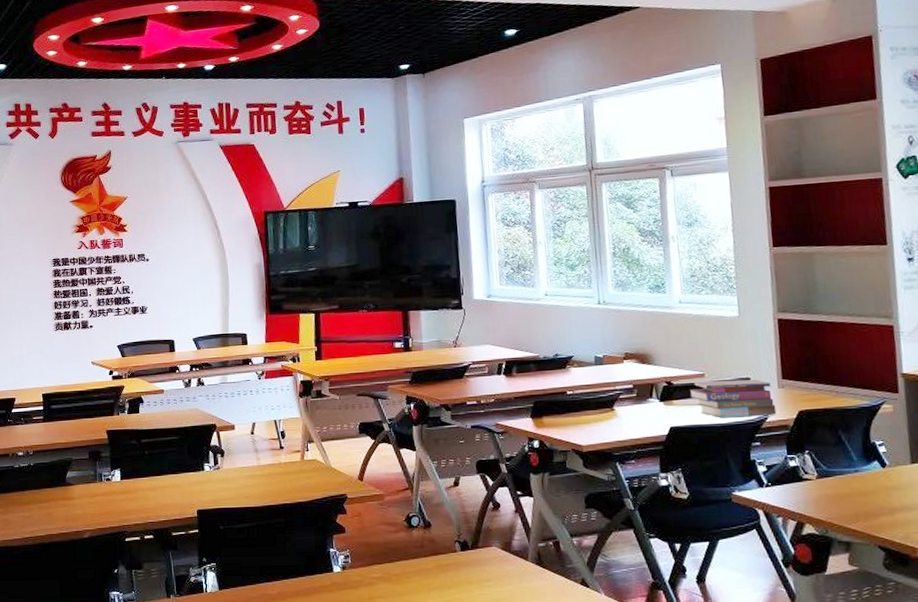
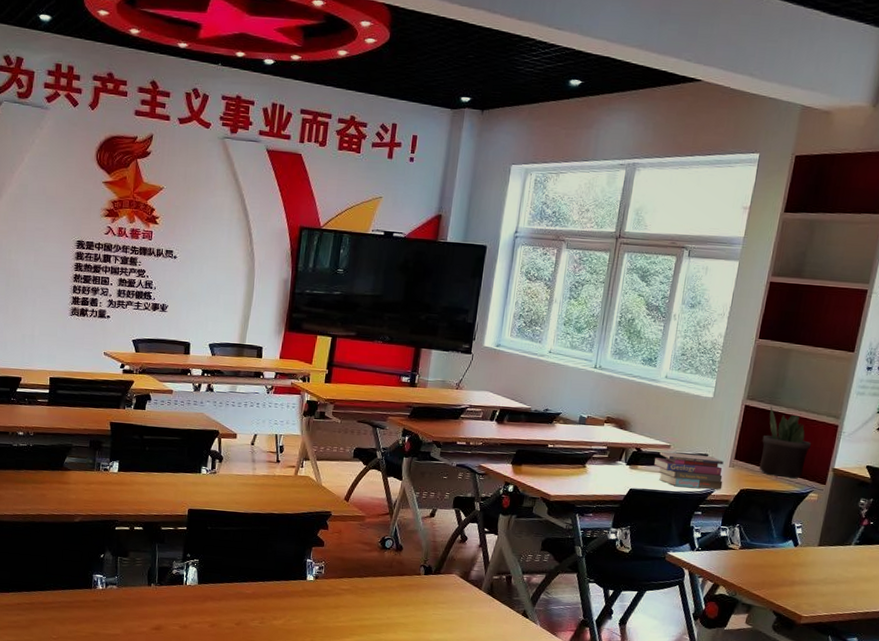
planter: none [807,315,867,392] -> present [759,406,811,479]

